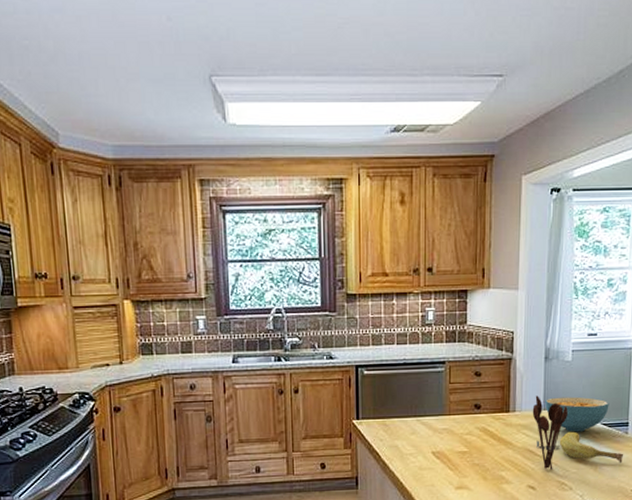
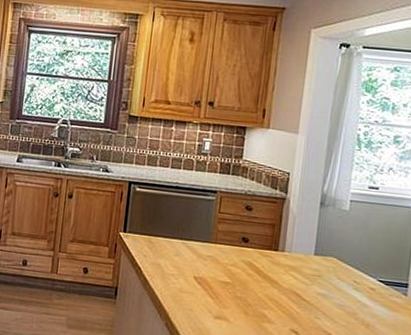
utensil holder: present [532,395,568,470] -> none [302,239,341,318]
cereal bowl: present [545,397,609,432] -> none [316,244,388,285]
fruit: present [559,431,624,463] -> none [329,281,401,325]

